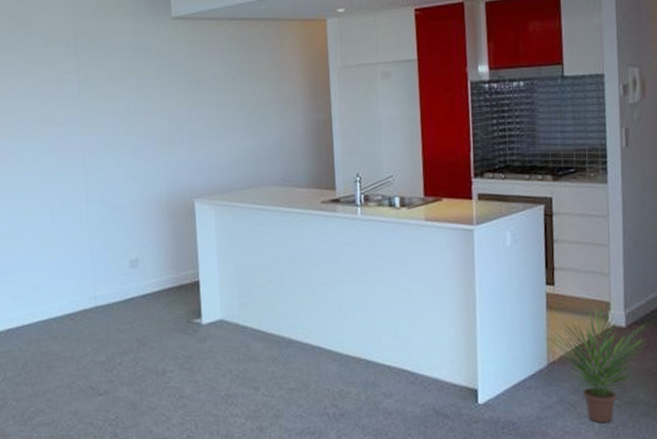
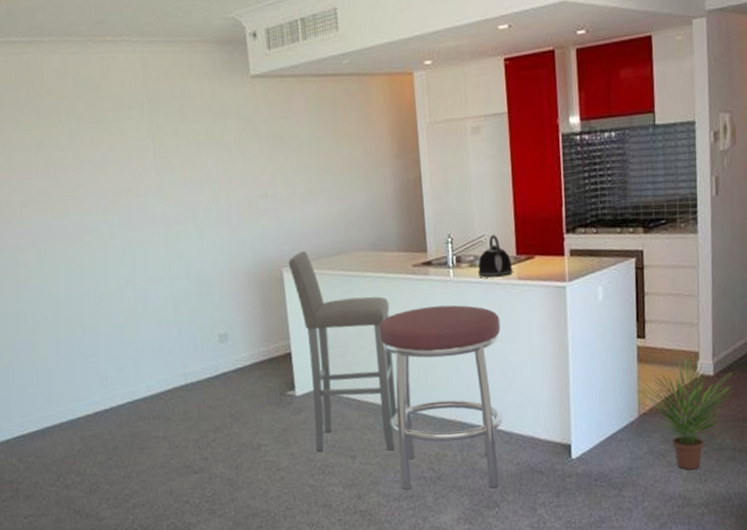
bar stool: none [200,183,302,384] -> present [288,250,397,451]
bar stool: none [286,242,409,430] -> present [379,305,504,490]
kettle: none [385,175,421,218] -> present [477,234,513,279]

